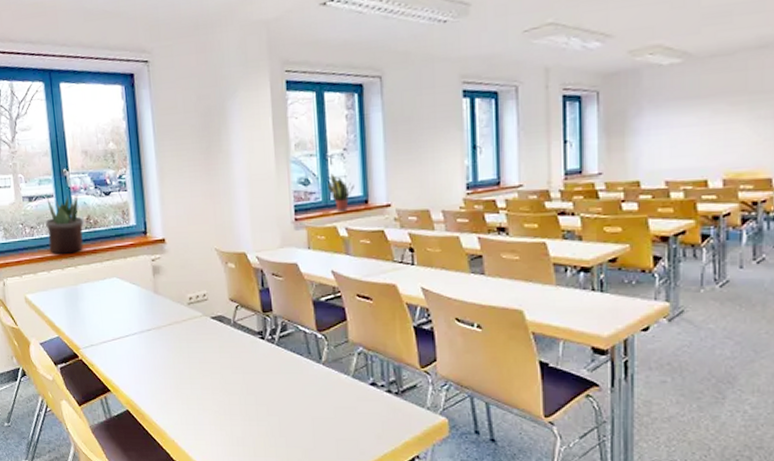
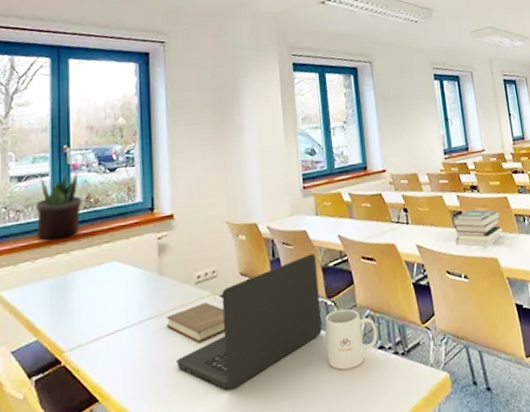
book: none [162,322,216,356] -> present [166,302,225,343]
laptop: none [173,287,311,400] -> present [176,253,322,391]
mug: none [313,343,370,399] -> present [324,308,378,370]
potted plant: present [328,173,354,211] -> none [332,144,355,178]
books: none [469,254,535,296] -> present [452,209,503,247]

